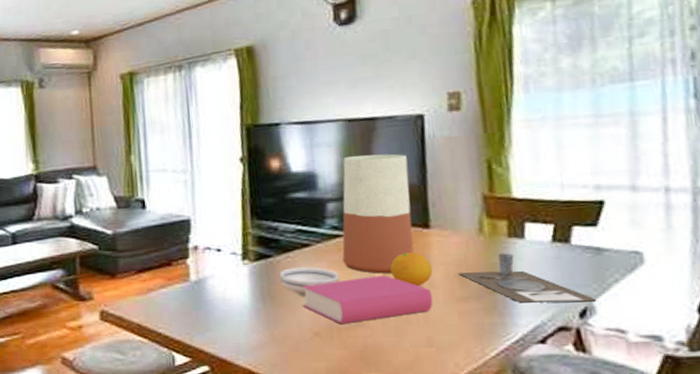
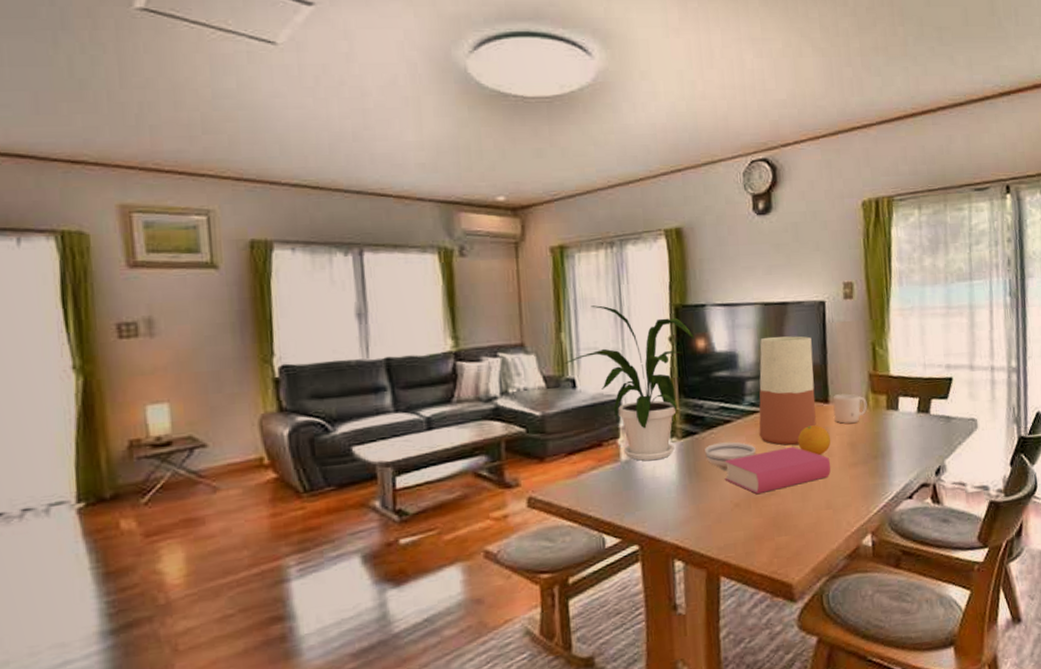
house plant: none [133,128,267,283] -> present [564,305,694,461]
mug: none [434,218,482,253] -> present [833,393,868,424]
place setting: present [458,253,599,303] -> none [850,423,948,466]

